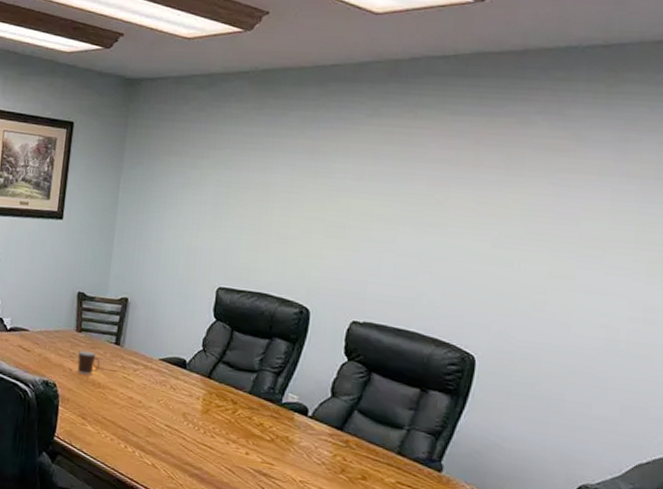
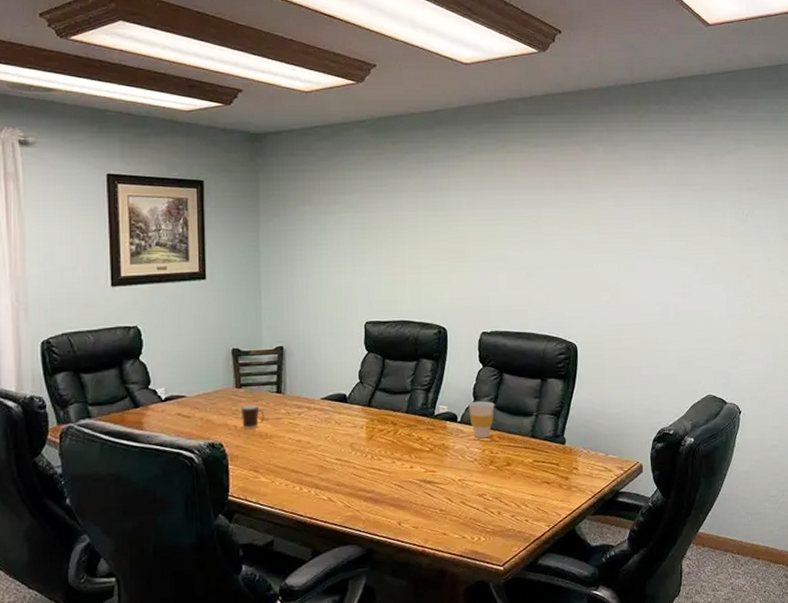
cup: none [323,397,357,443] -> present [469,401,495,439]

